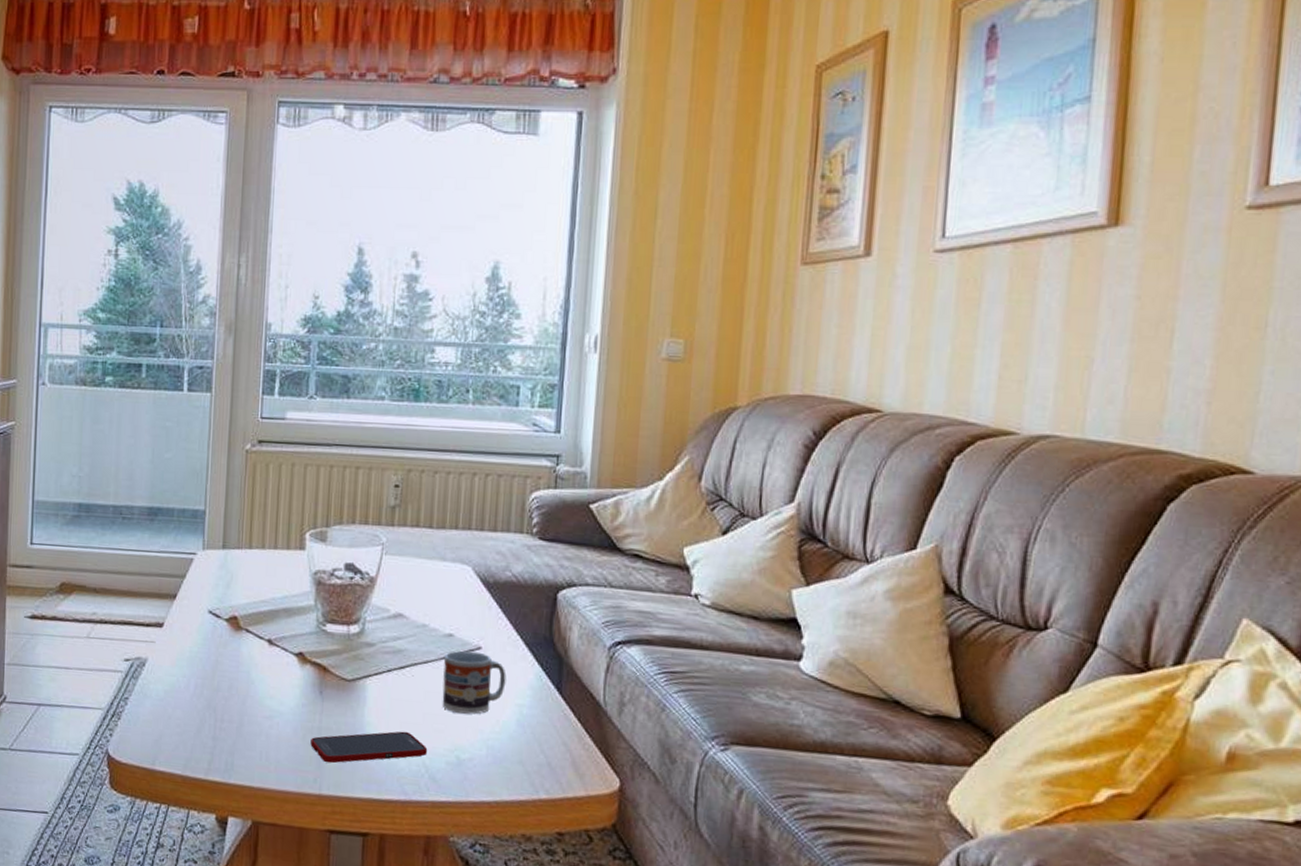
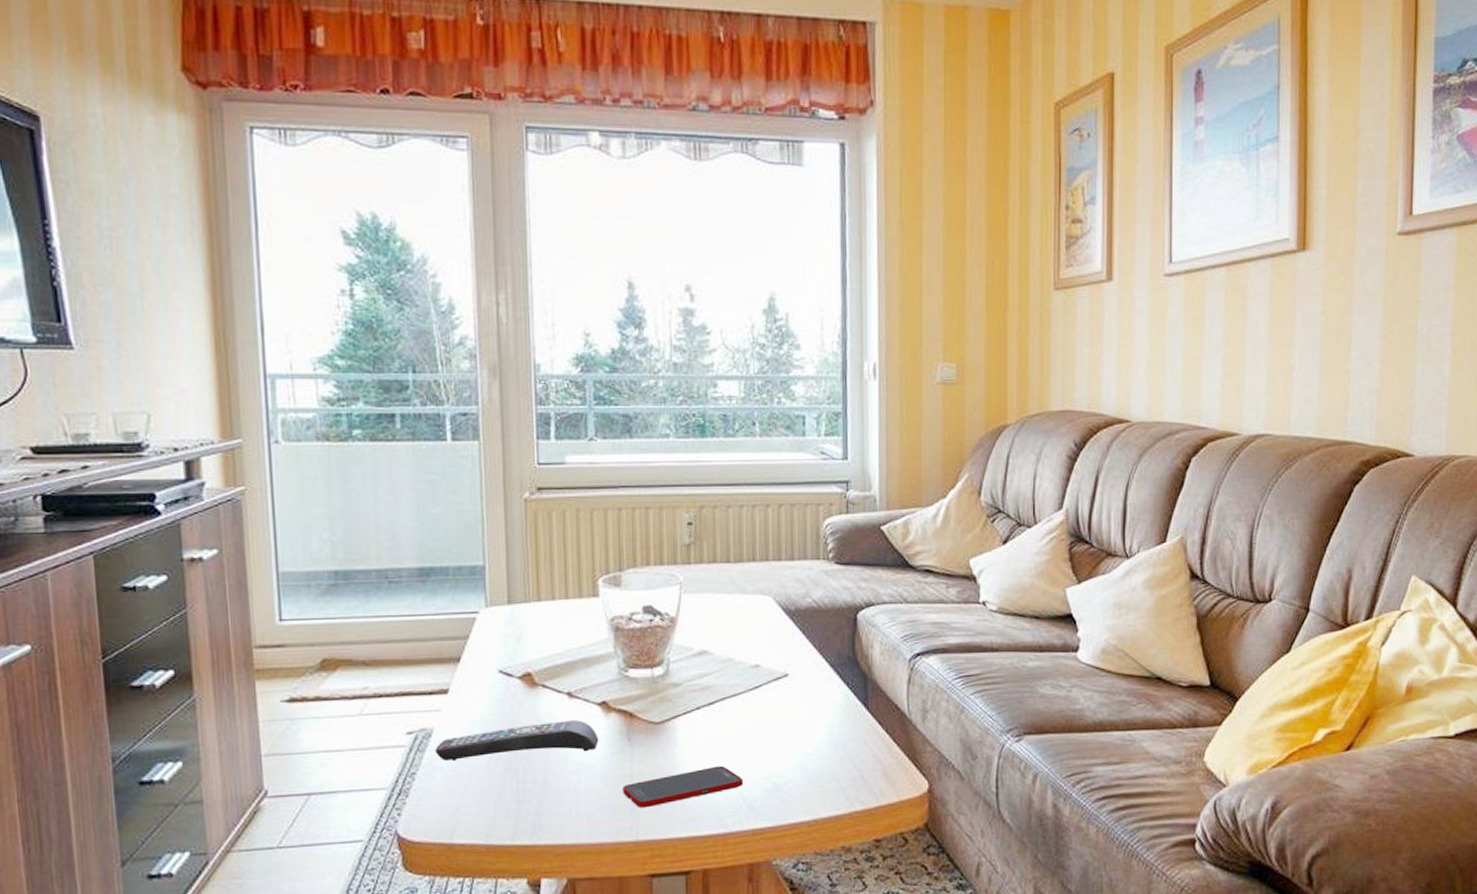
remote control: none [146,666,293,700] -> present [434,720,599,762]
cup: present [442,650,506,715] -> none [751,679,815,741]

